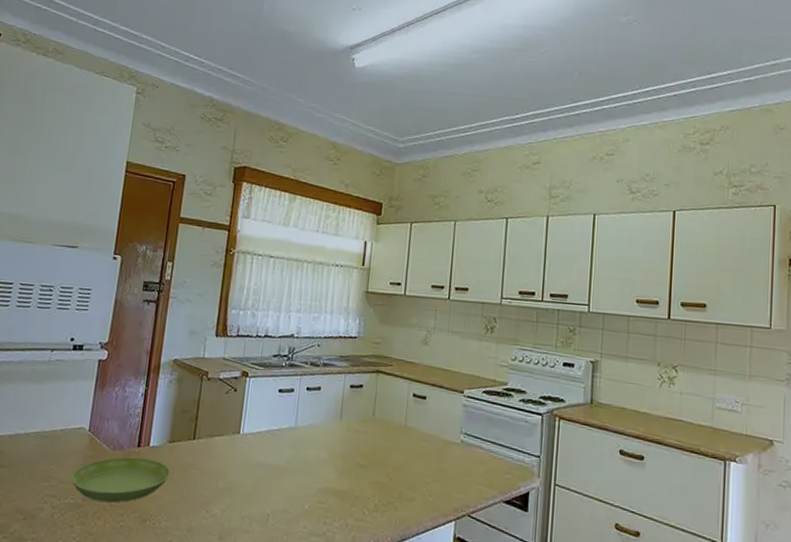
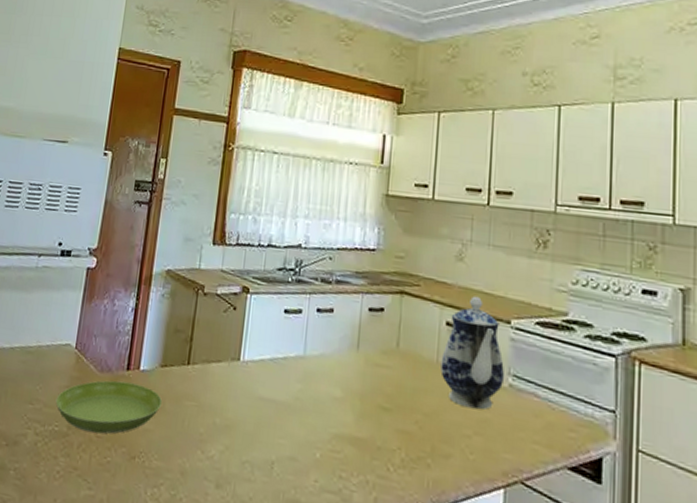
teapot: none [407,372,458,462] -> present [440,296,504,410]

